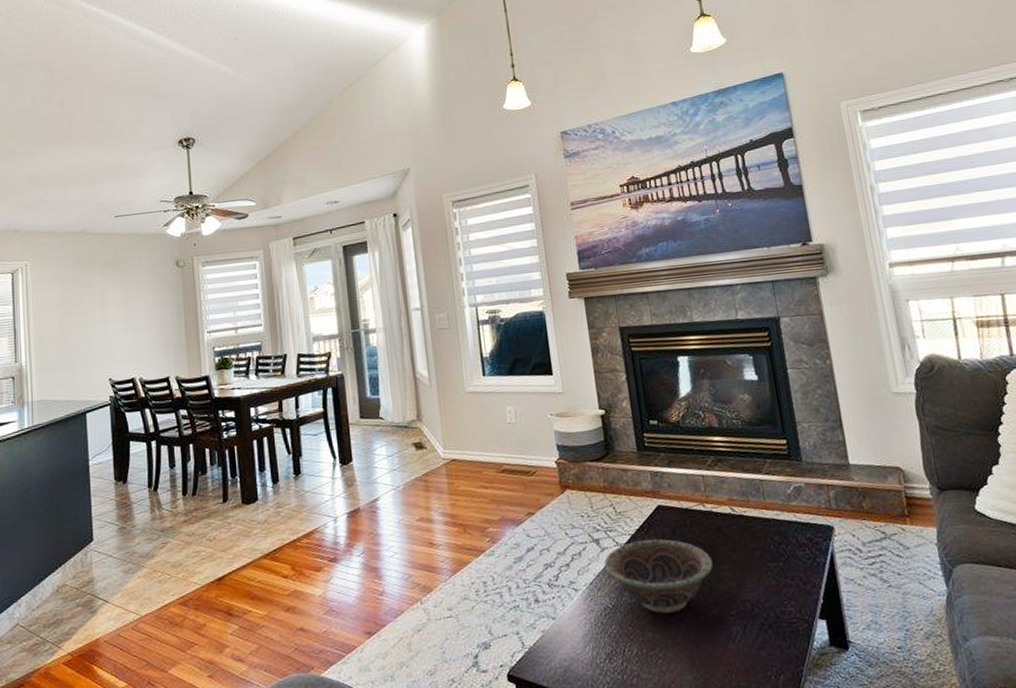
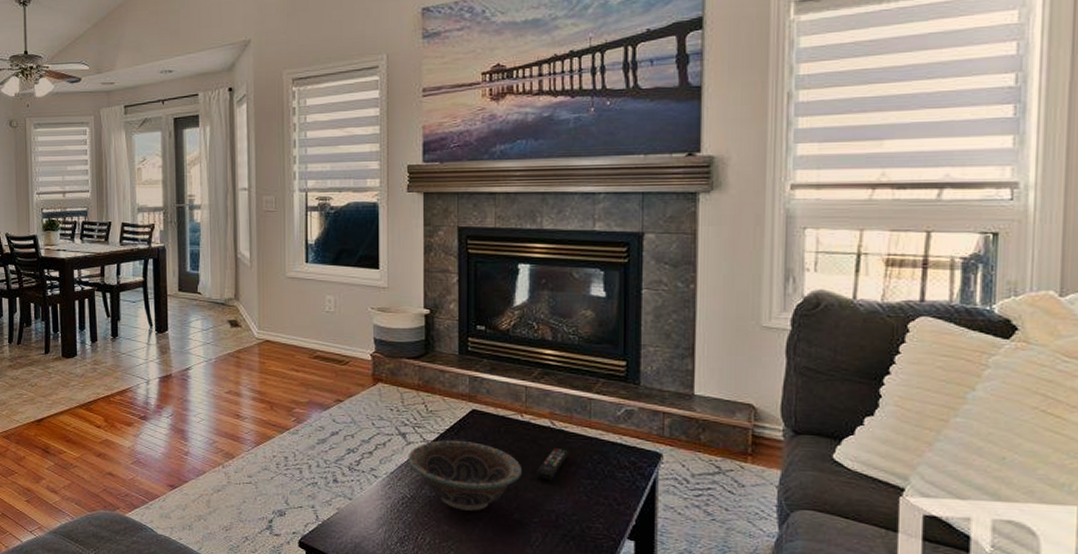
remote control: none [725,533,752,570] -> present [535,447,569,482]

